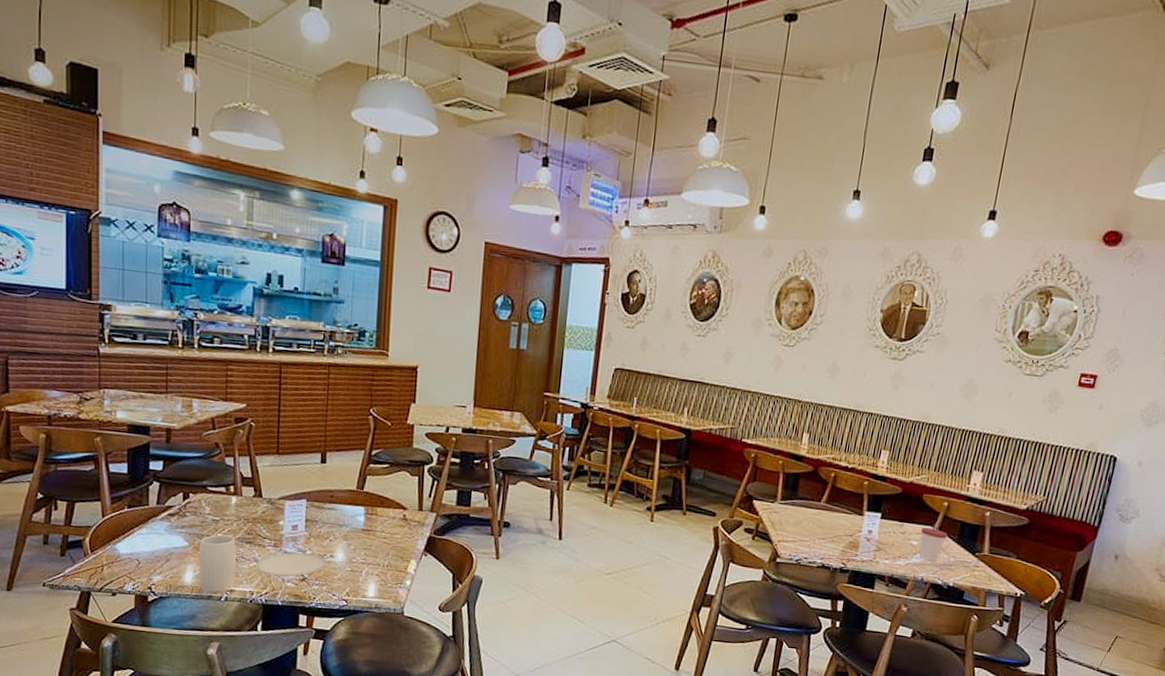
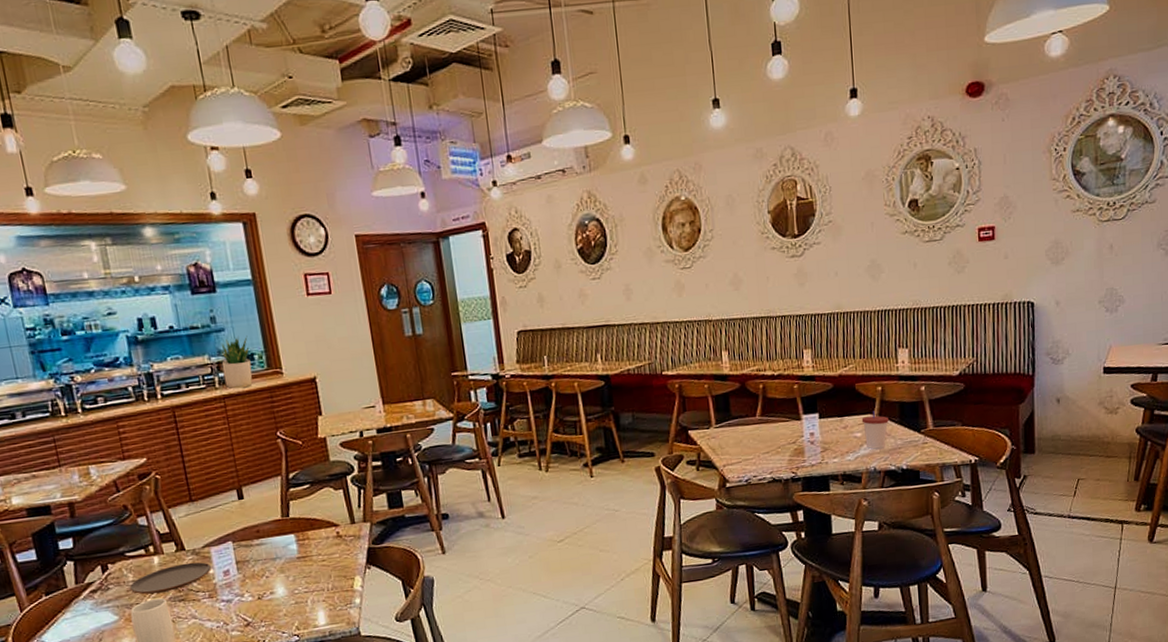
plate: none [204,509,283,532] -> present [129,562,212,595]
plate: present [256,552,327,577] -> none [194,595,269,629]
planter: none [333,312,364,361] -> present [221,336,253,389]

